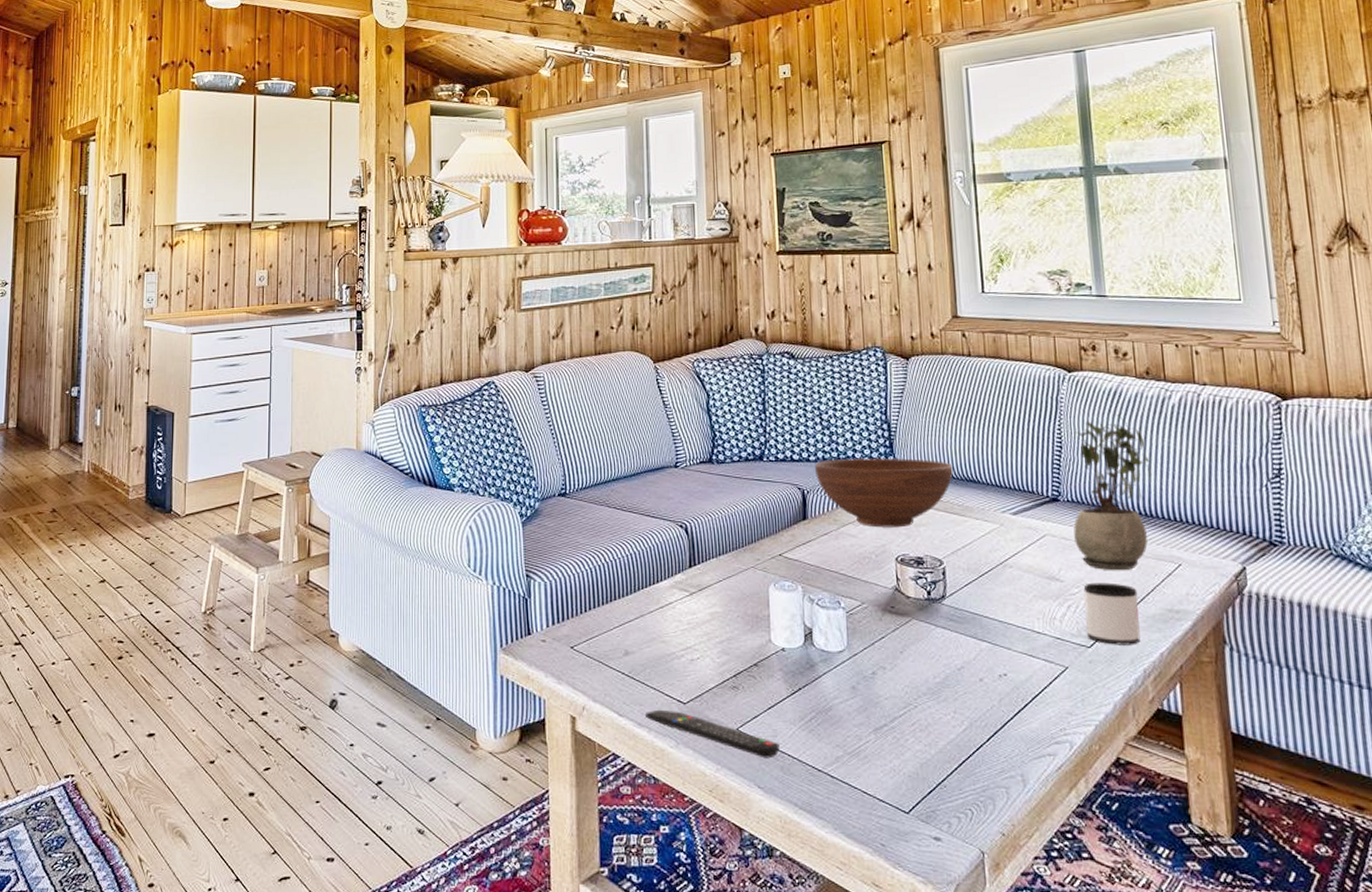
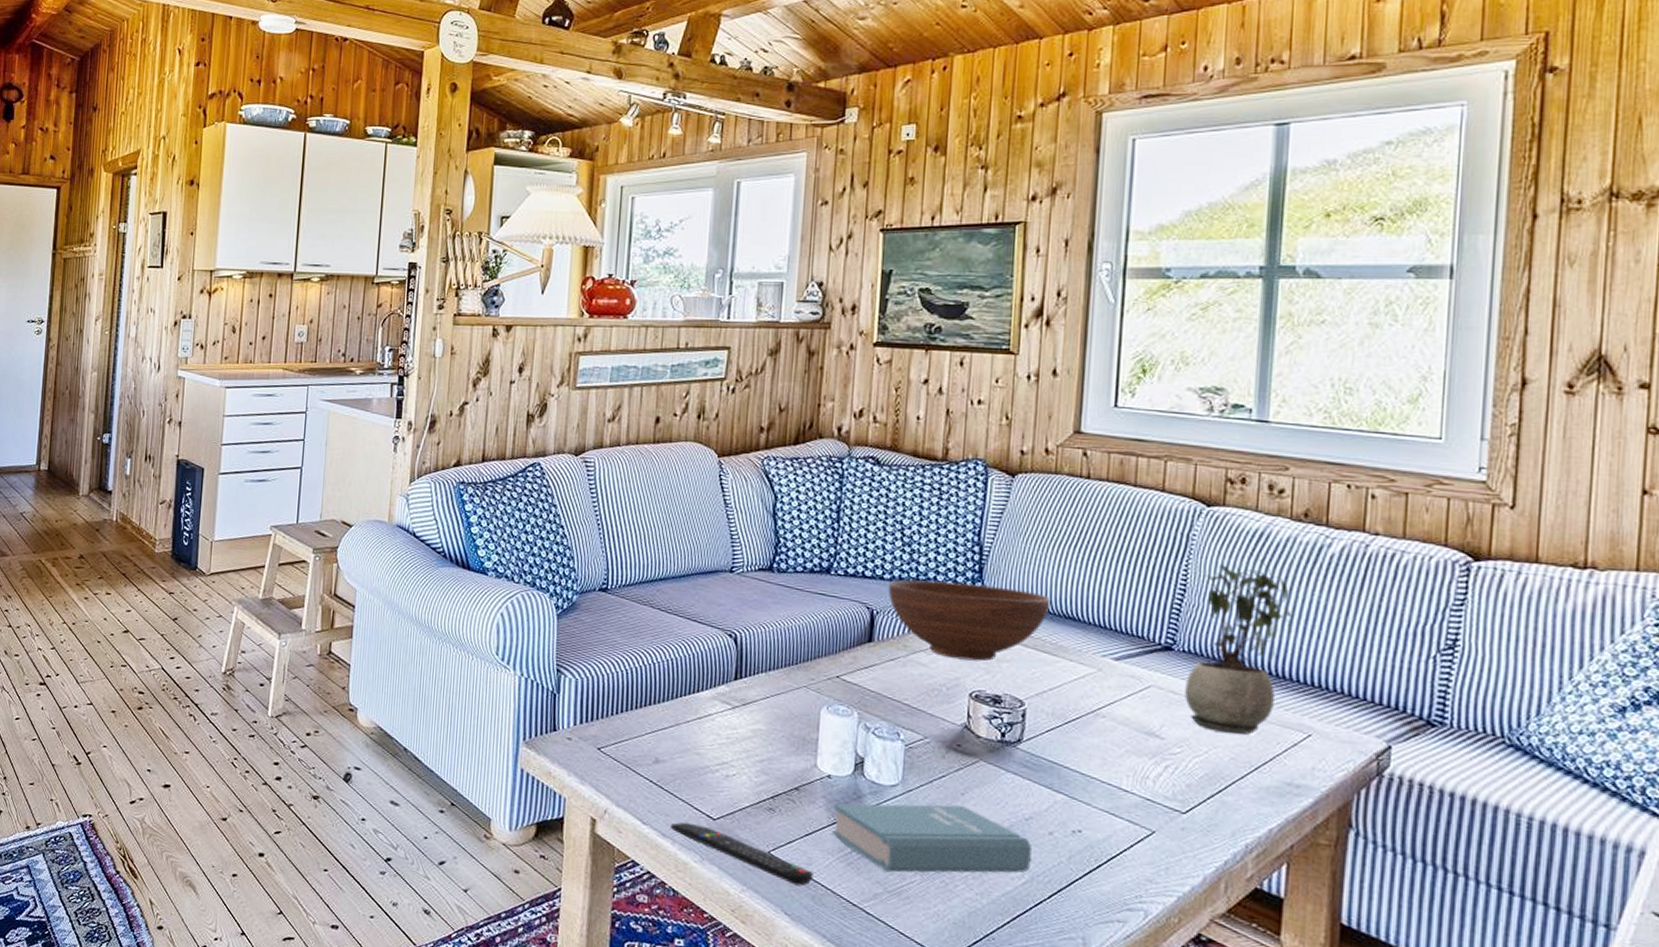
book: none [791,662,968,734] -> present [831,803,1032,873]
mug: present [1083,583,1141,645] -> none [1184,744,1252,817]

